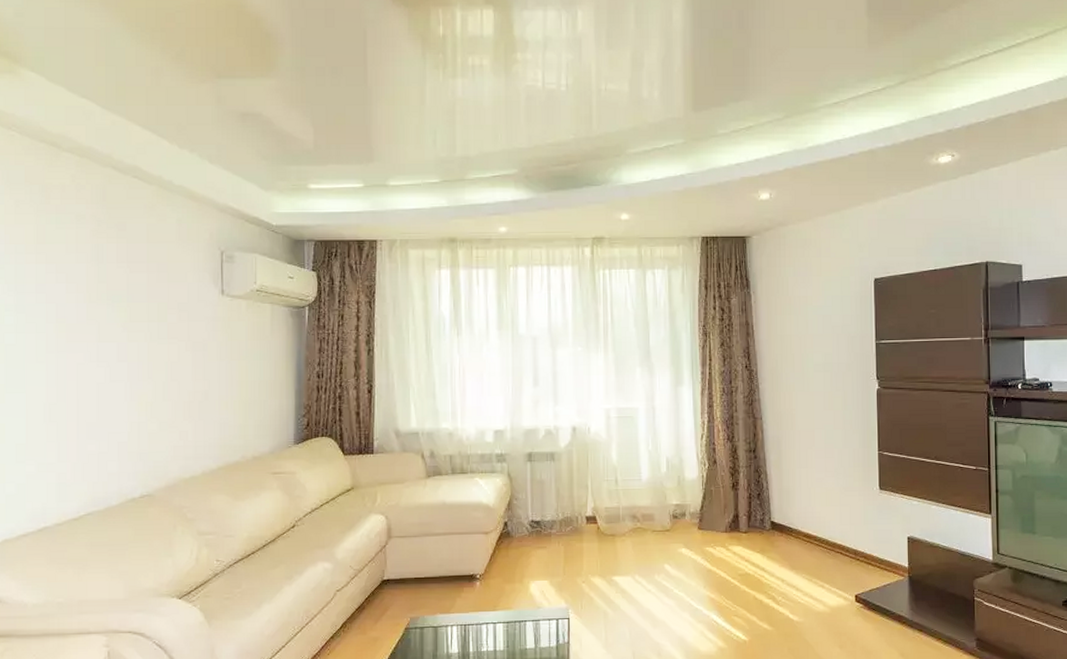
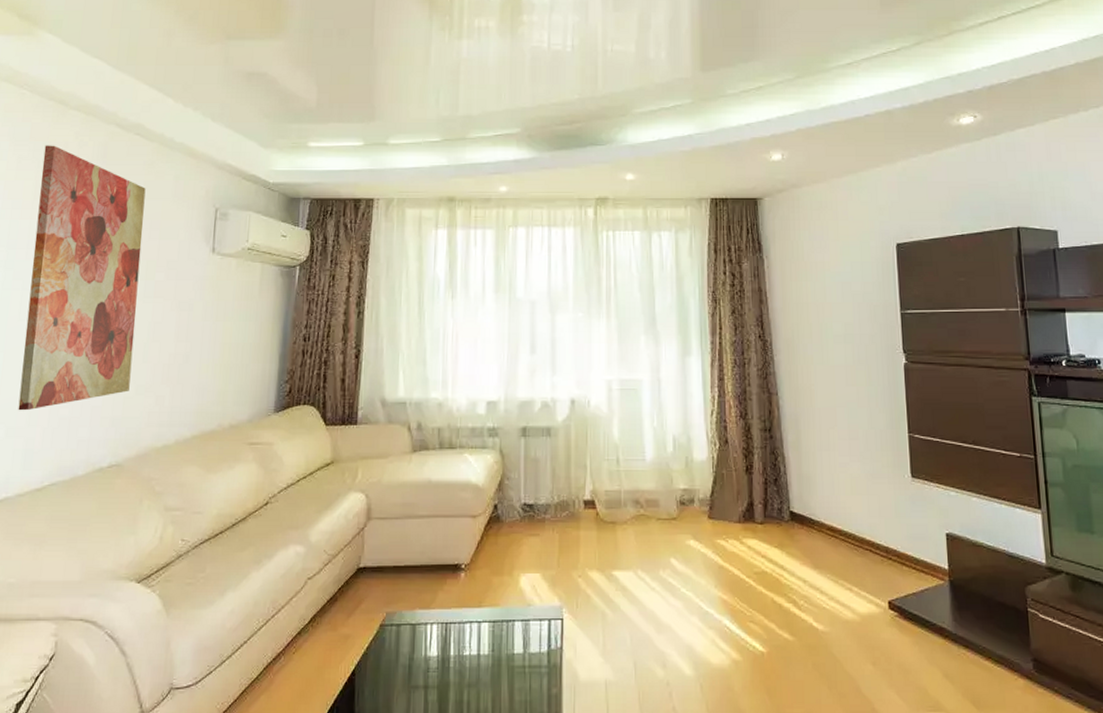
wall art: none [41,188,153,448] -> present [18,145,146,411]

